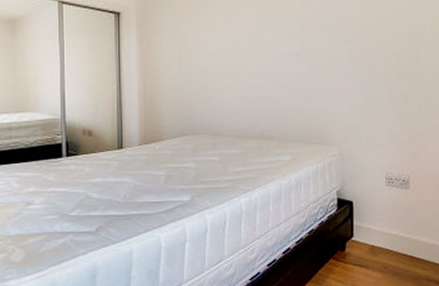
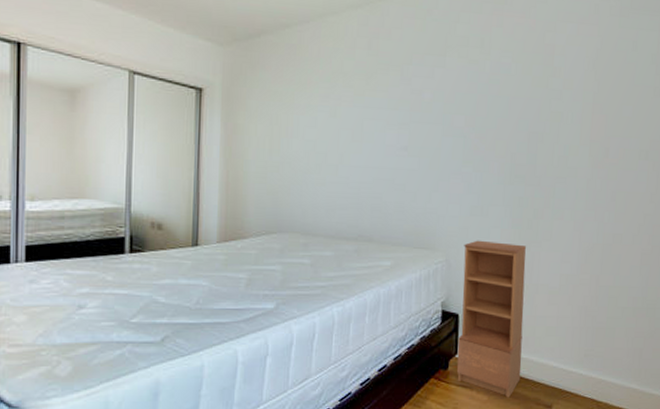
bookcase: none [353,134,413,276] -> present [456,240,526,398]

